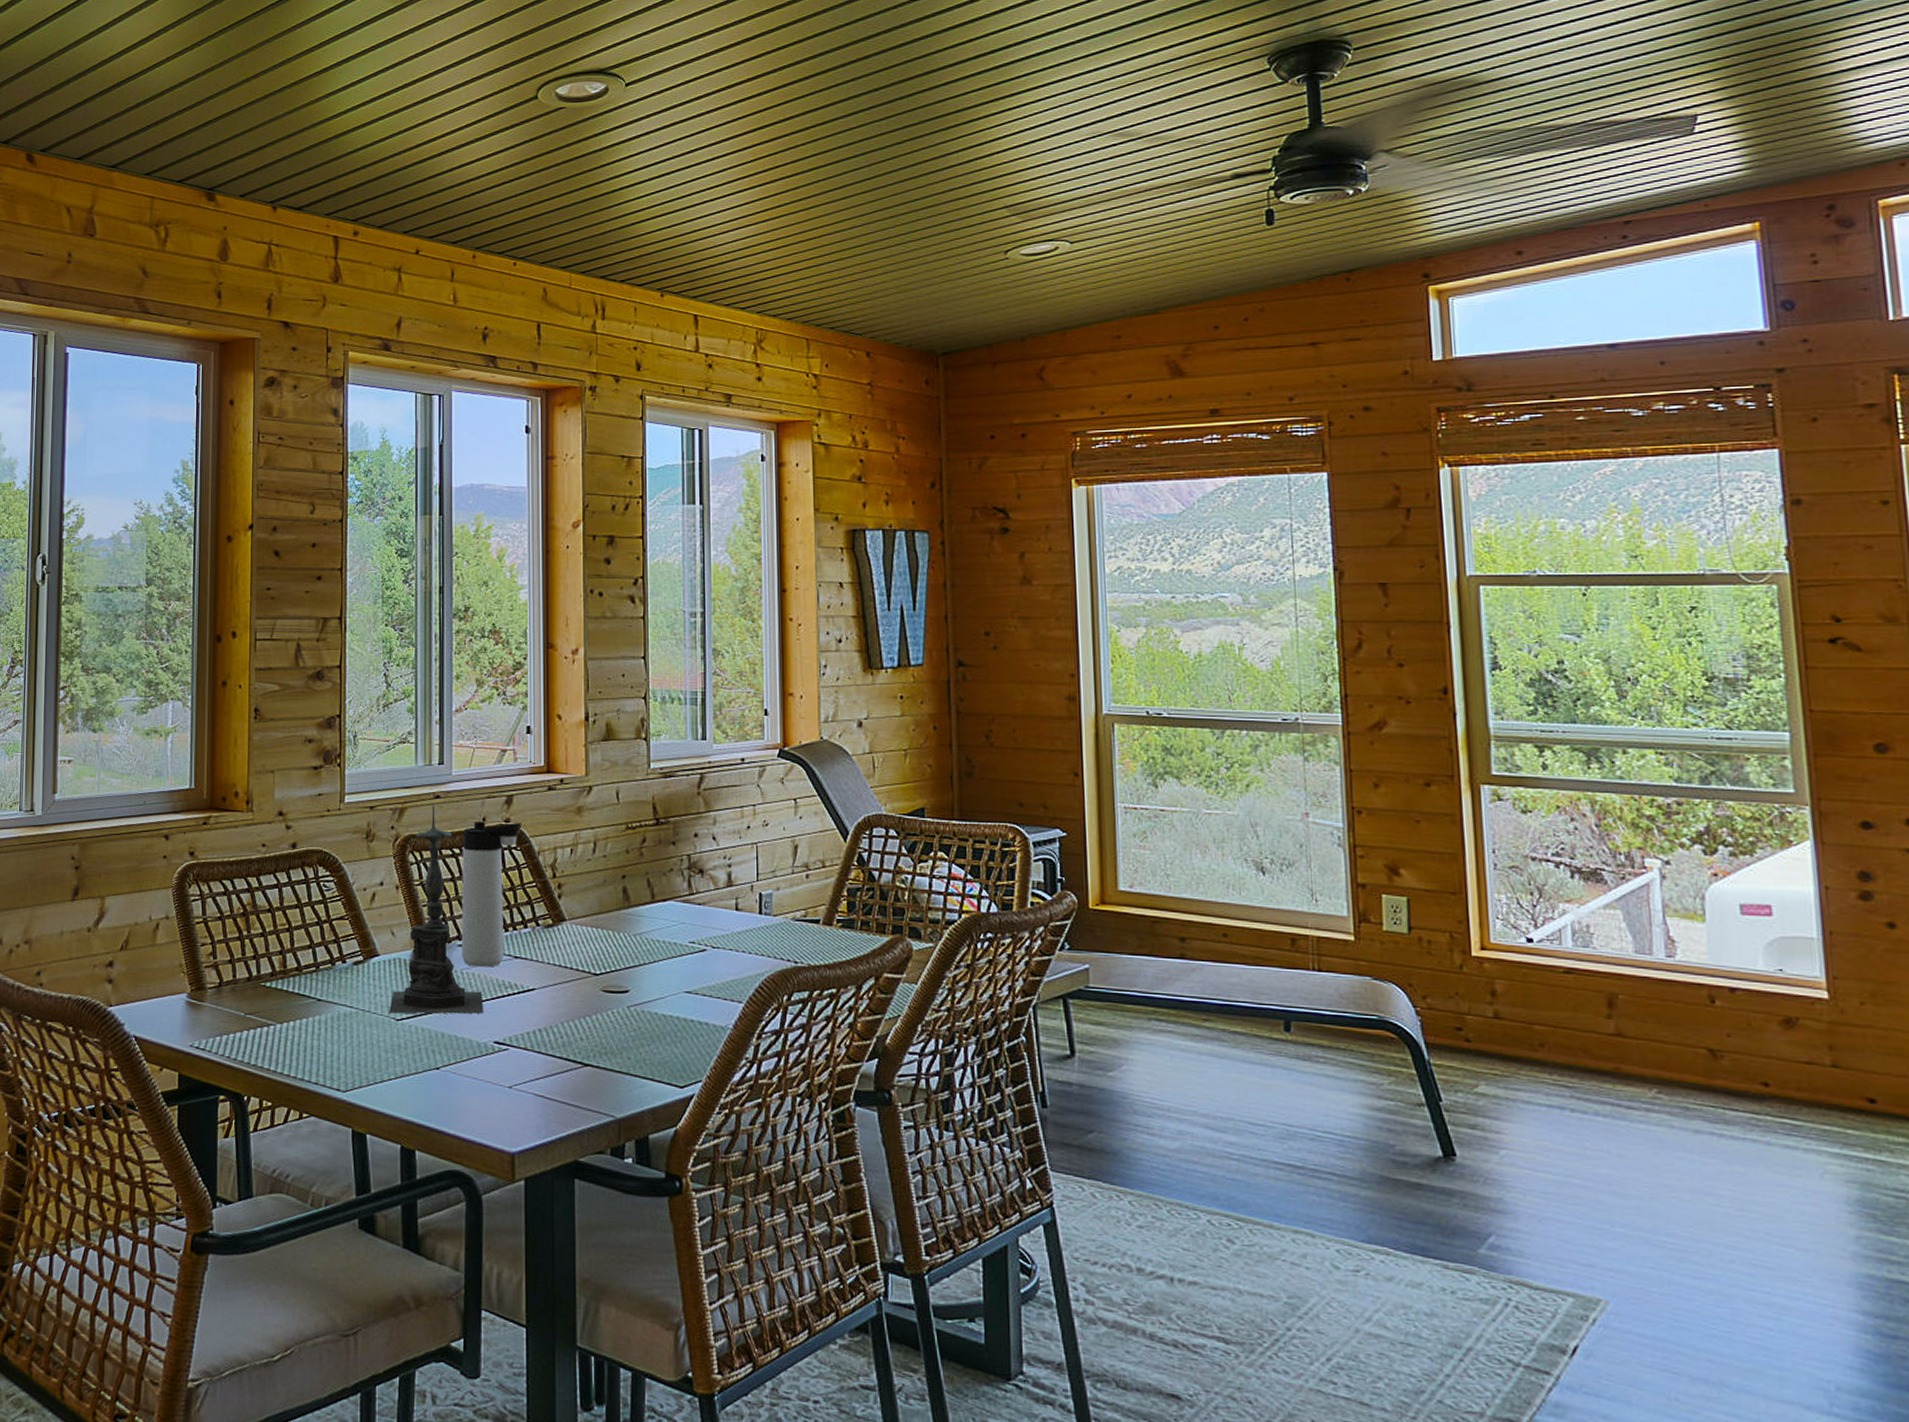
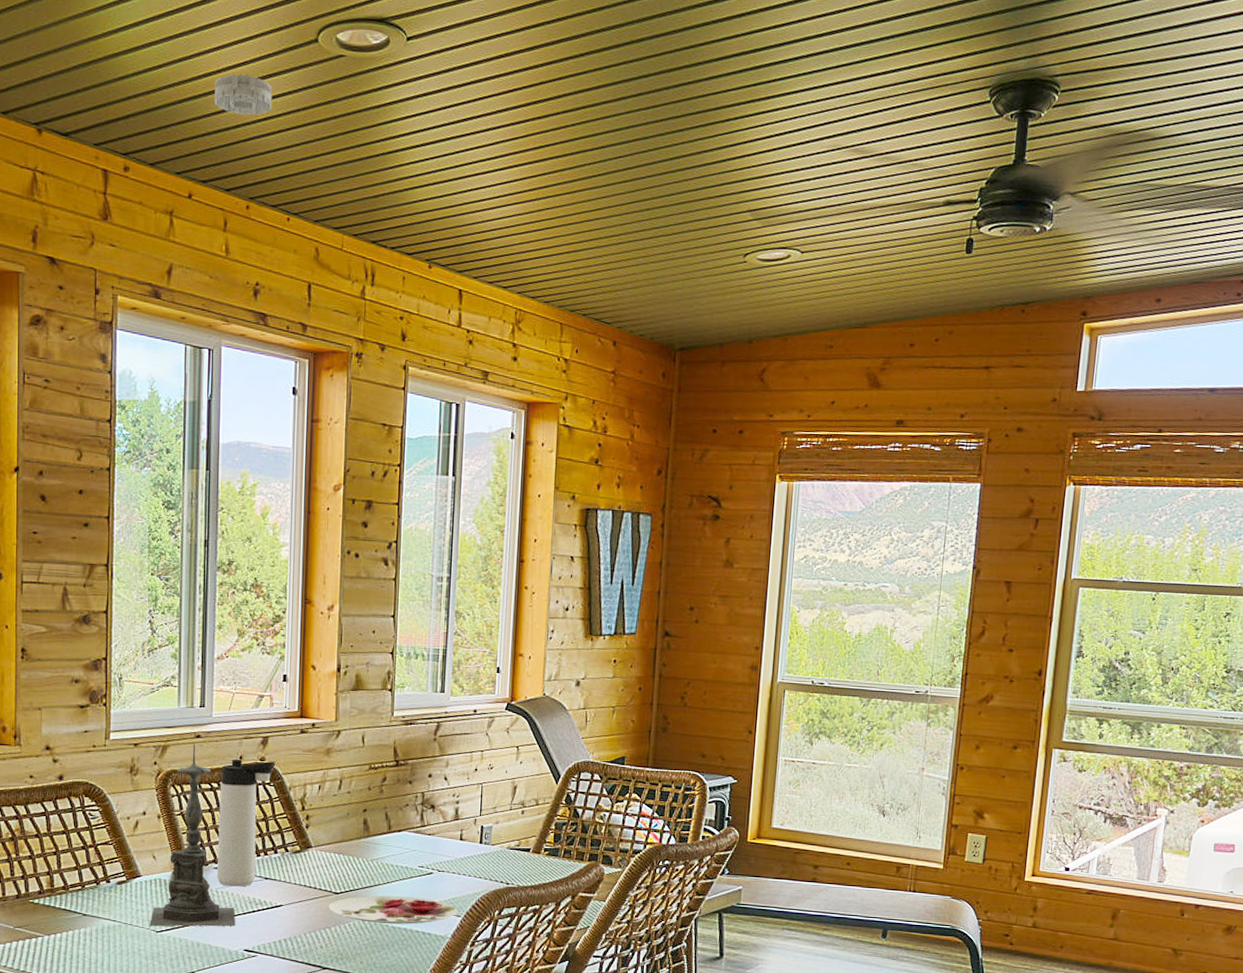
smoke detector: none [439,136,495,173] -> present [214,74,273,116]
plate: none [588,977,739,1012] -> present [329,895,458,924]

